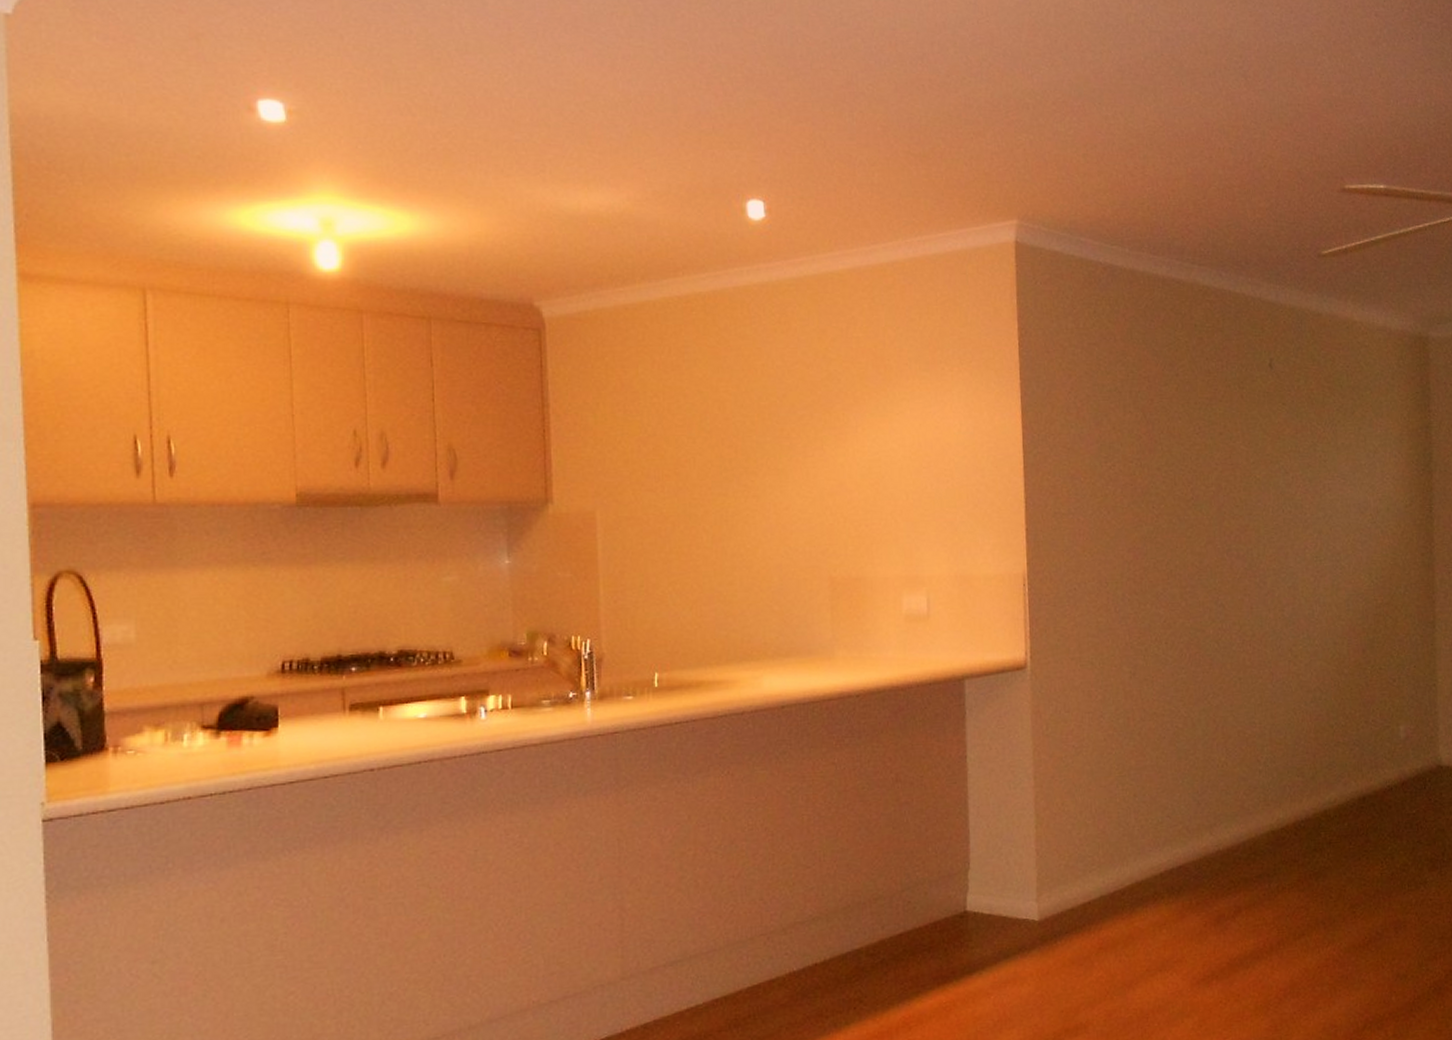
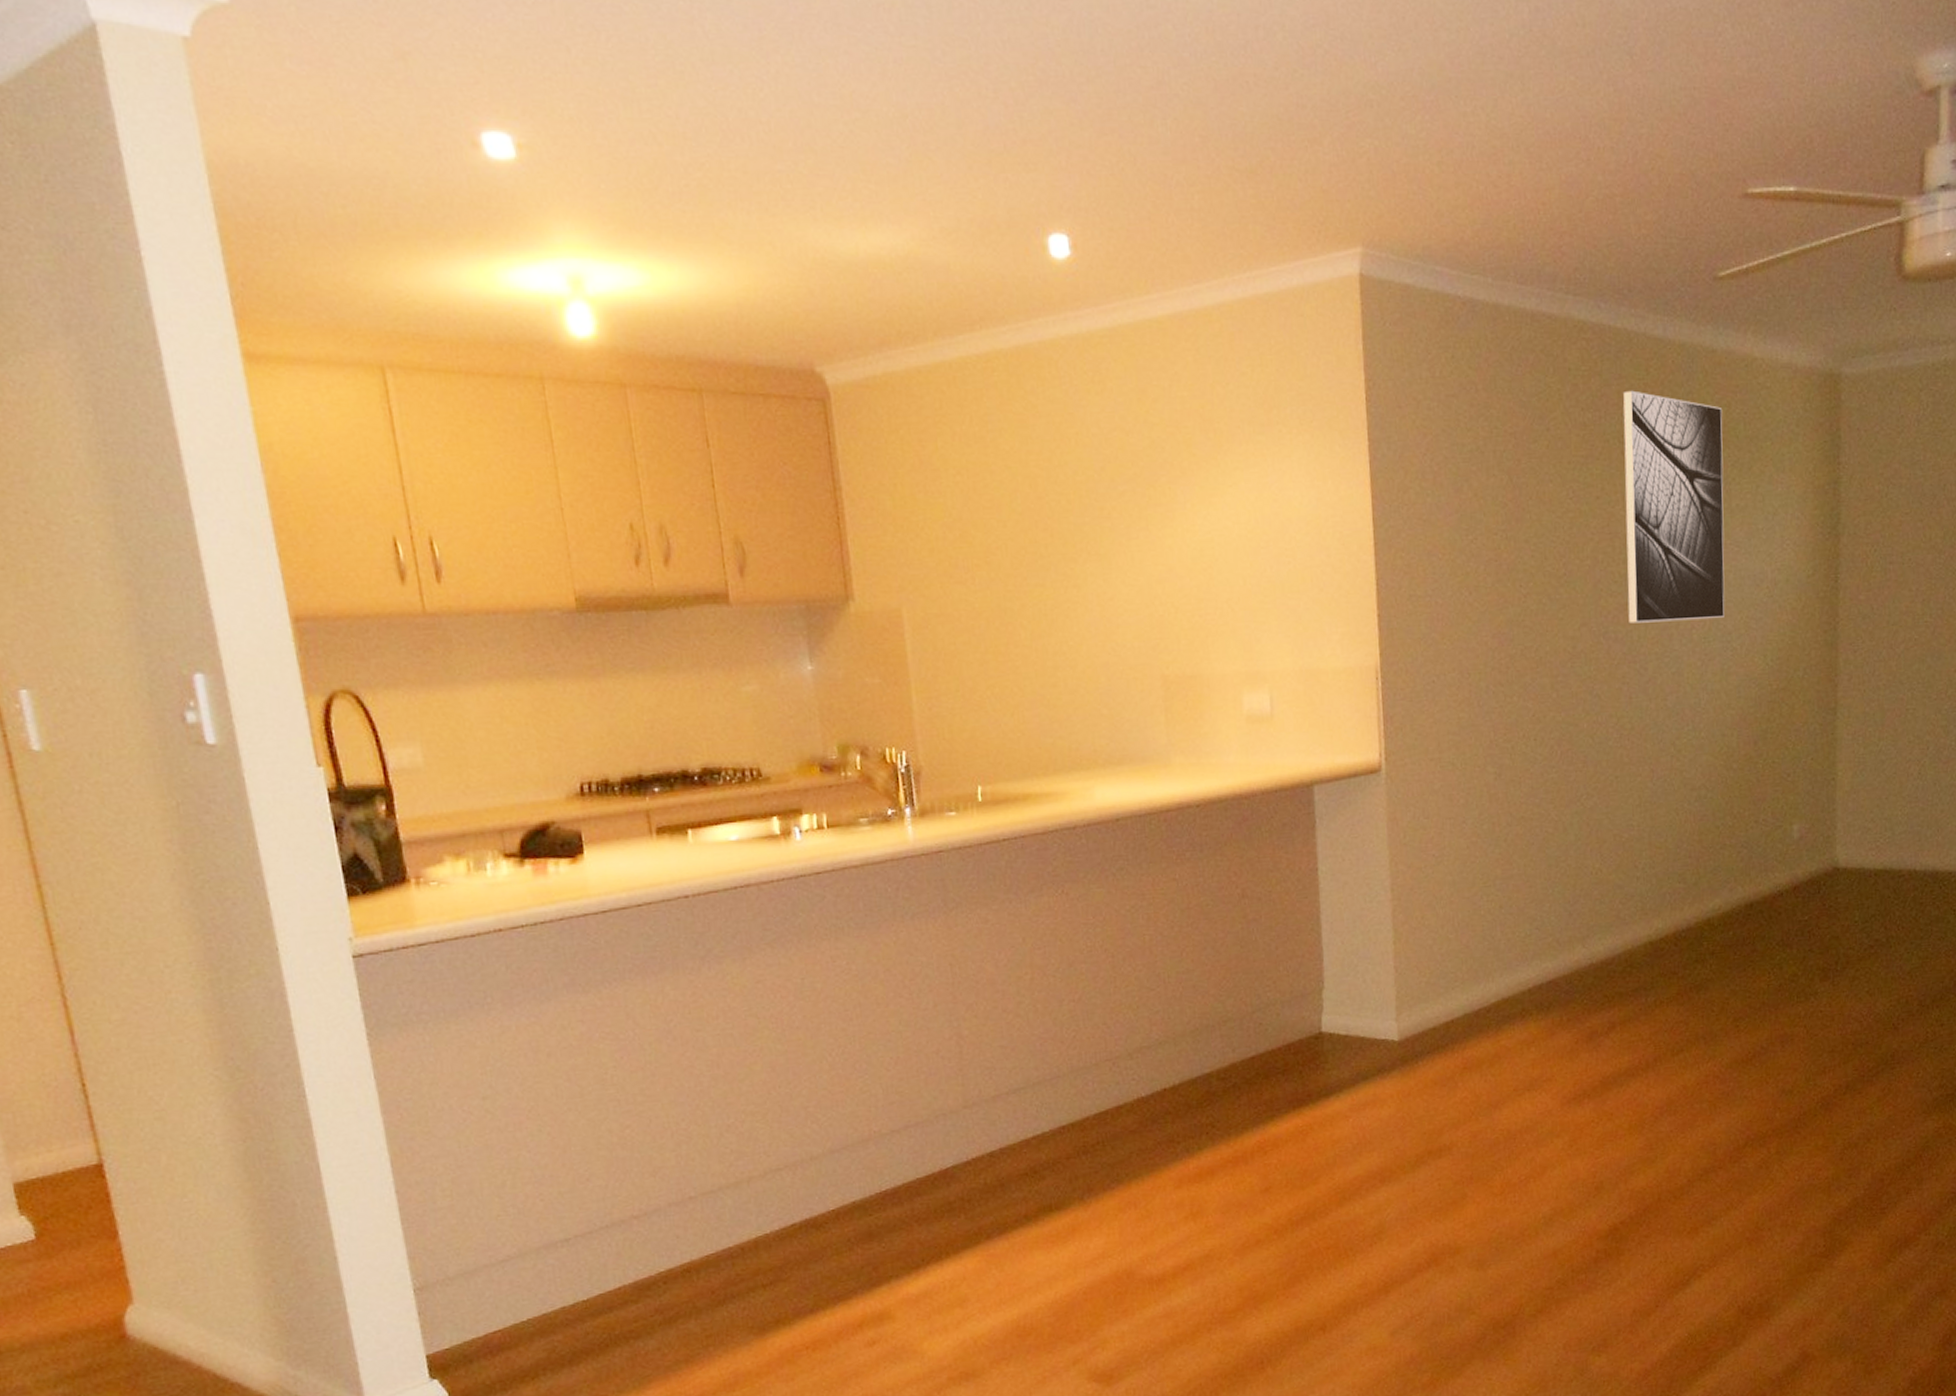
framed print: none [1242,345,1334,543] -> present [1622,390,1725,624]

